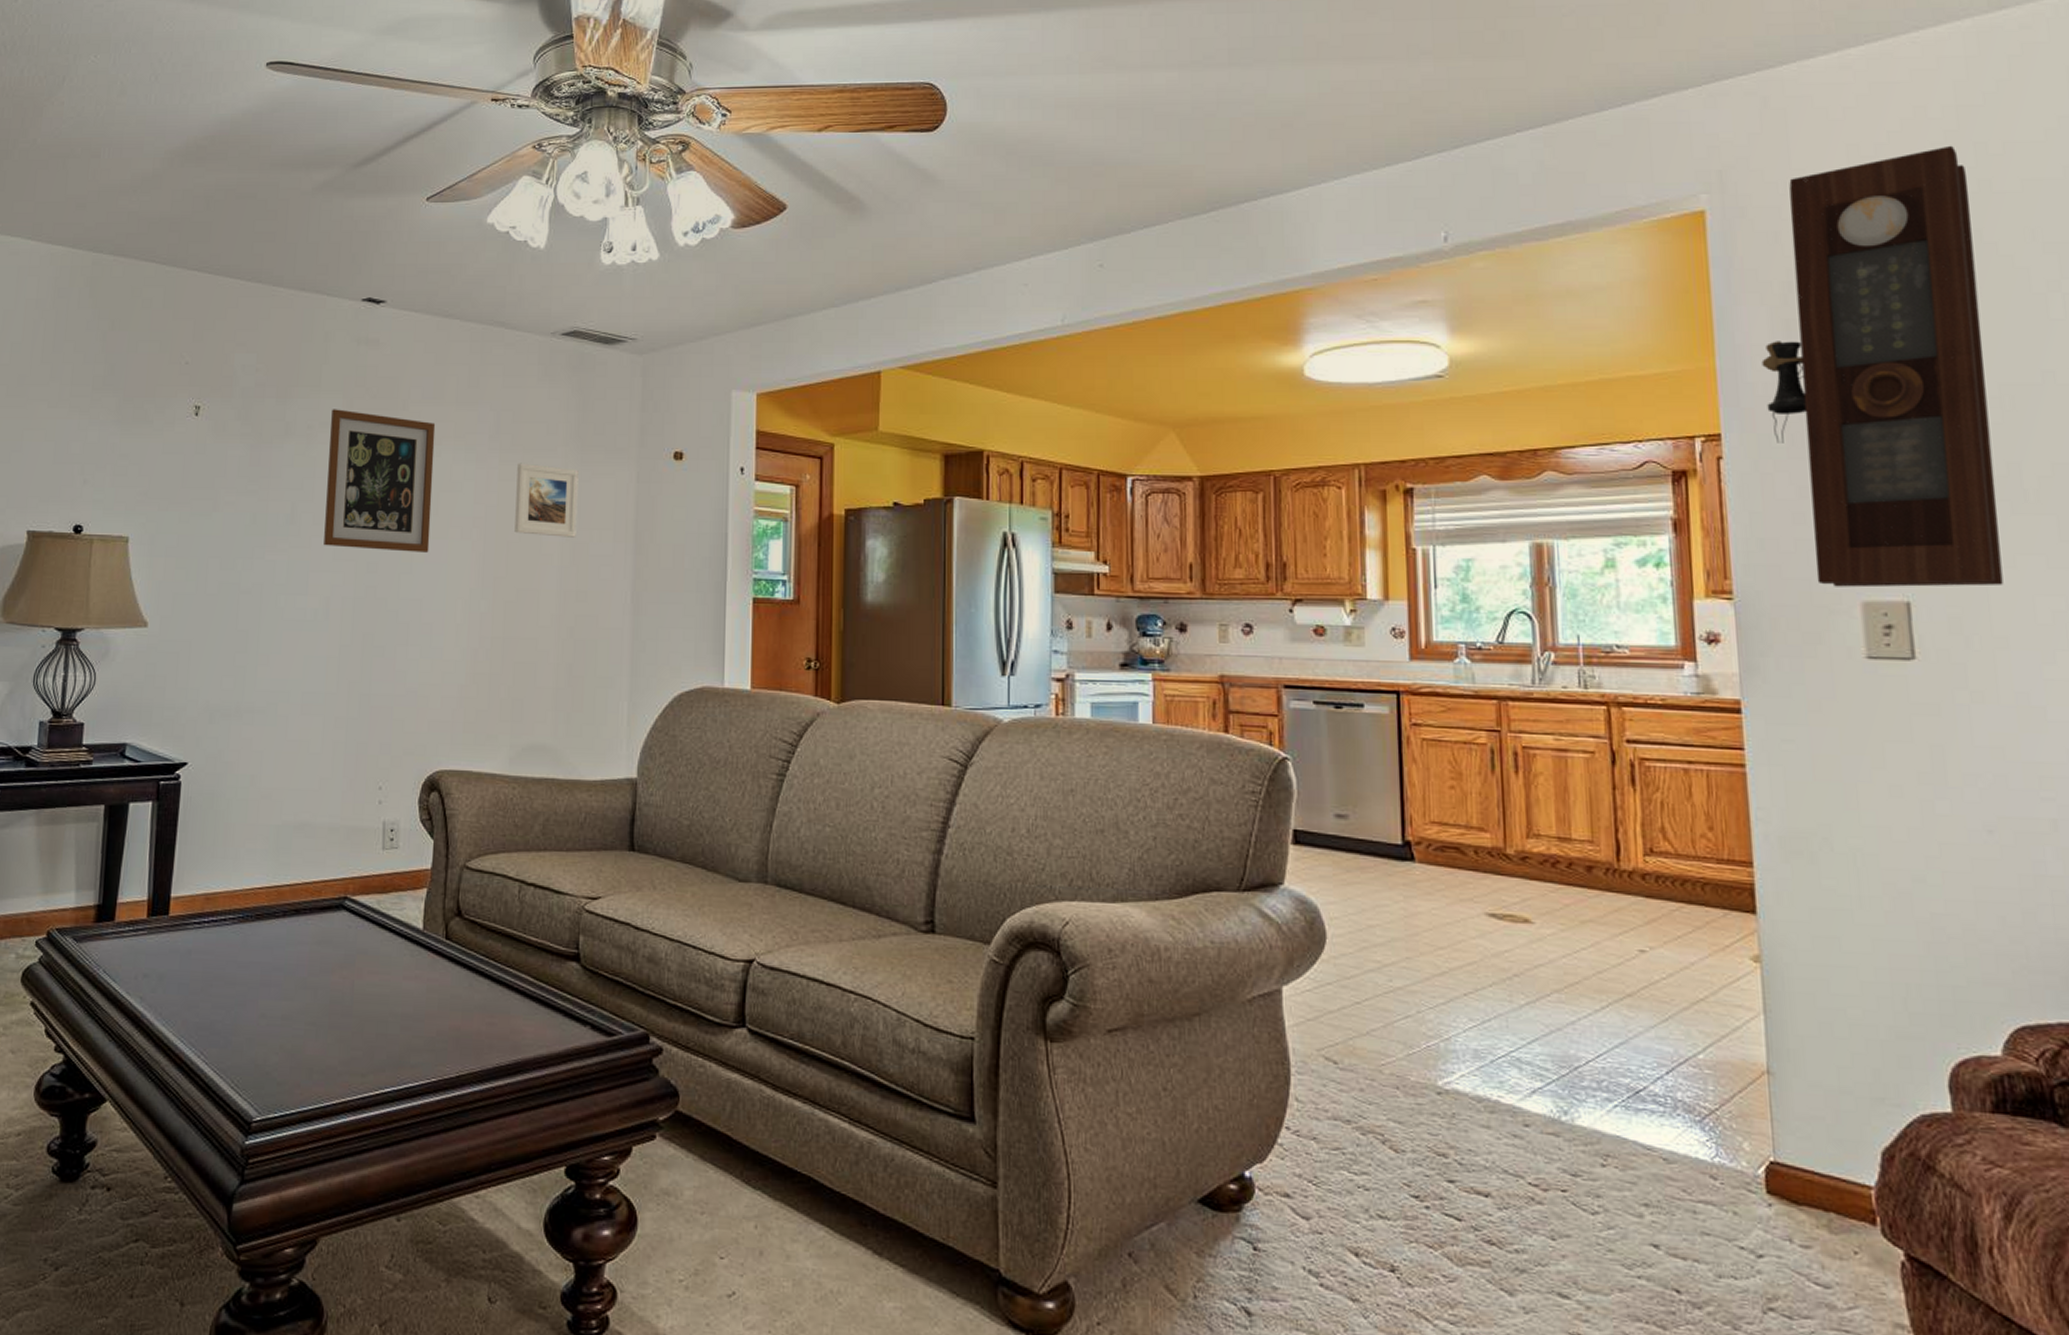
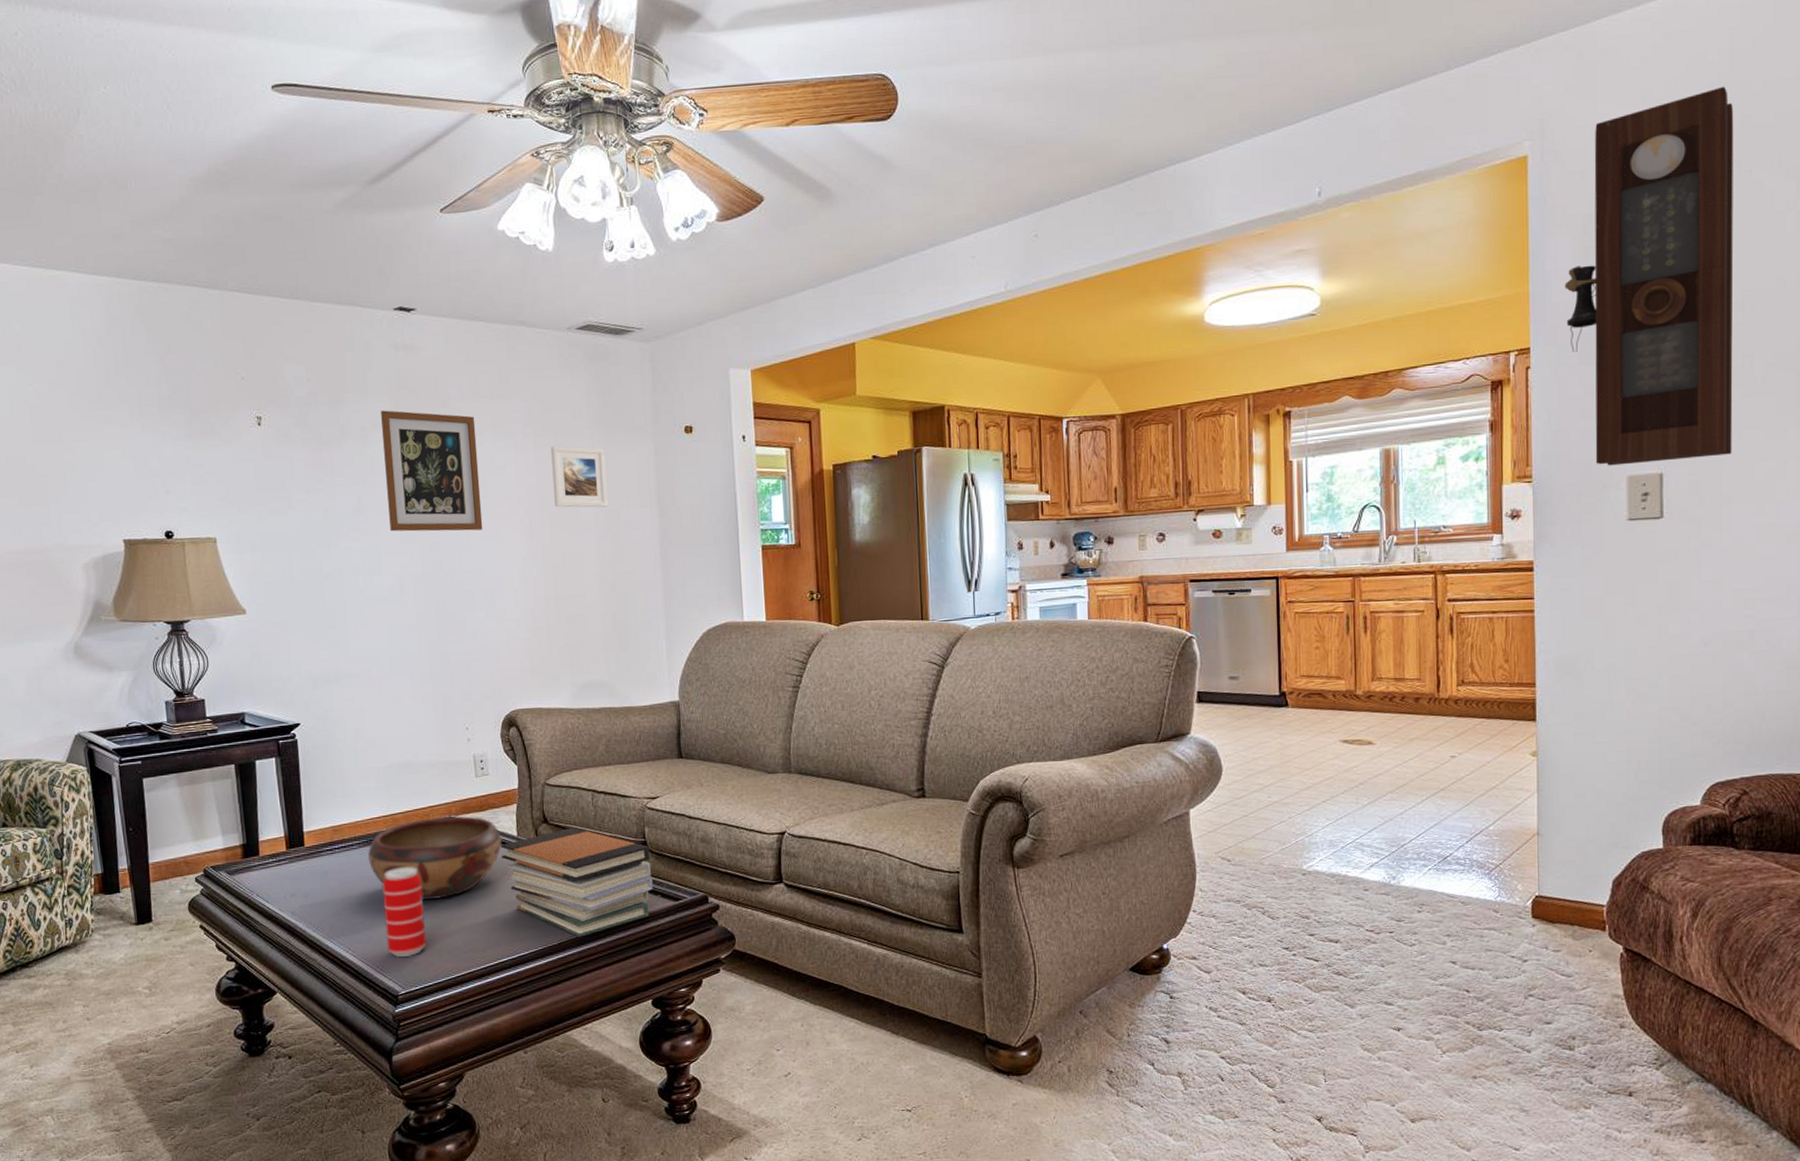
decorative bowl: none [241,895,404,1001] -> present [367,816,502,900]
beverage can: none [247,954,301,1072] -> present [382,867,427,957]
book stack: none [401,926,583,1071] -> present [501,828,653,937]

